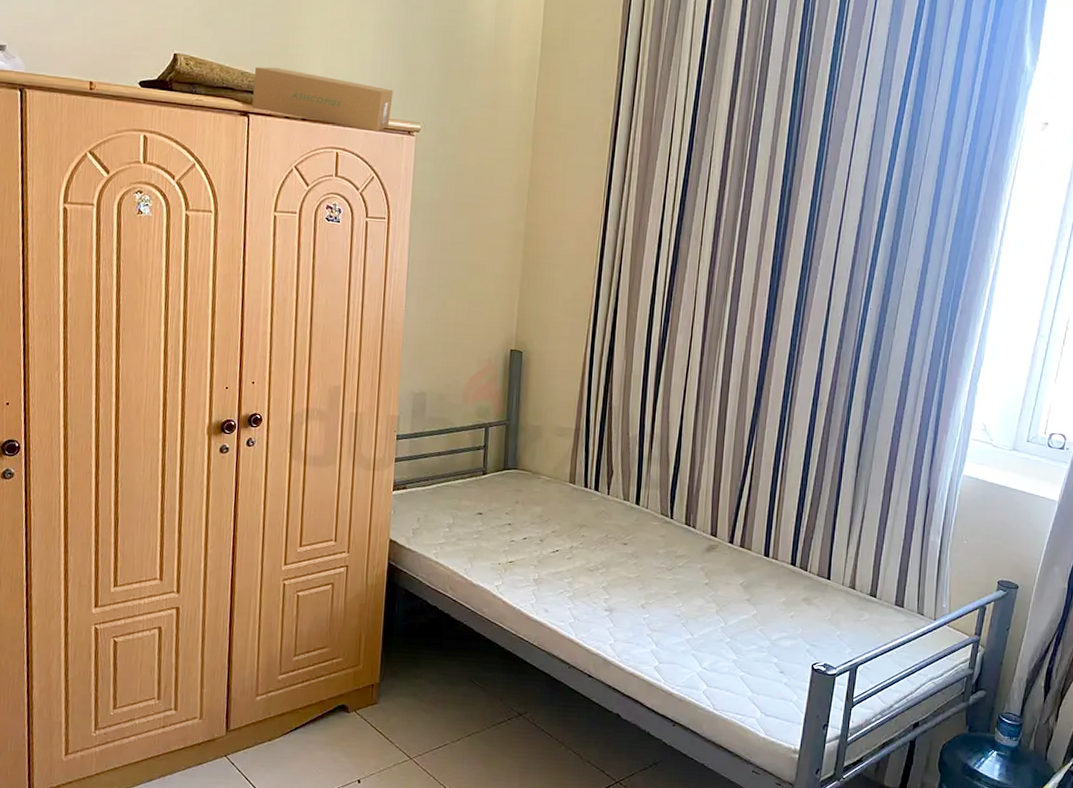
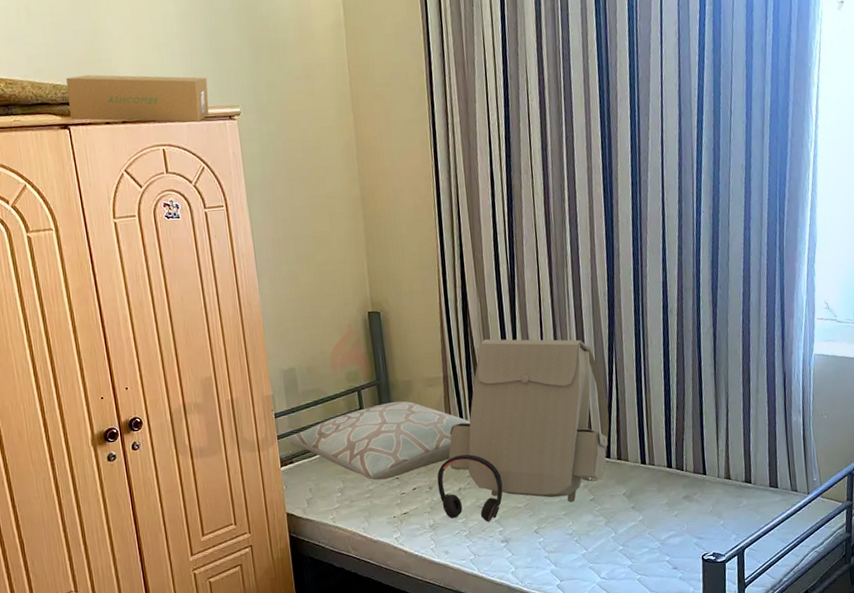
pillow: none [405,444,595,524] -> present [288,400,471,481]
headphones: none [549,511,617,587] -> present [437,454,503,522]
backpack: none [565,399,740,583] -> present [448,339,610,503]

